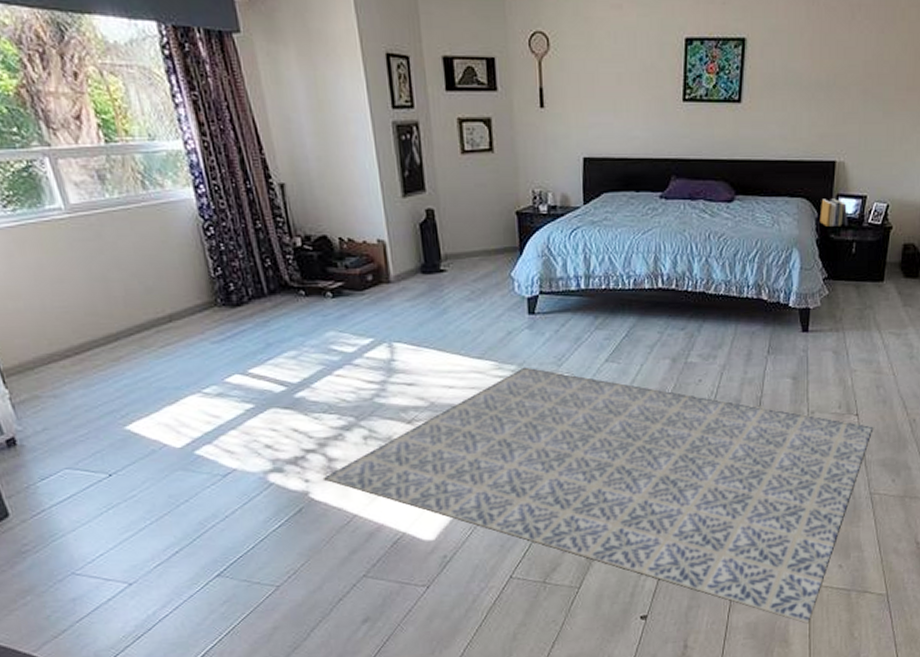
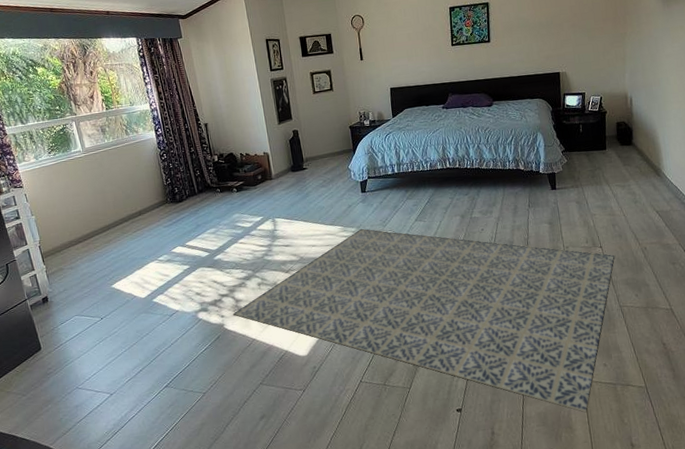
books: present [819,198,848,226] -> none [553,97,575,116]

